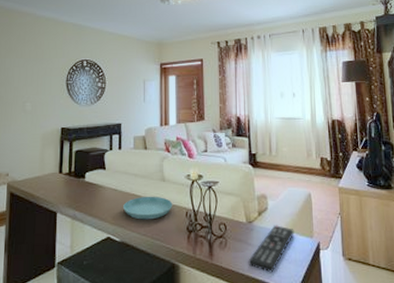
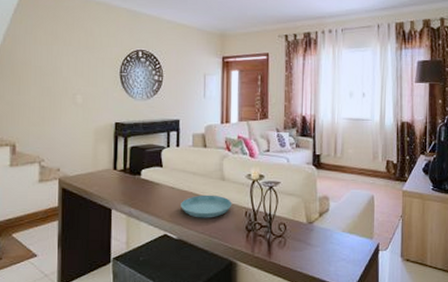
remote control: present [248,225,294,273] -> none [306,226,355,272]

